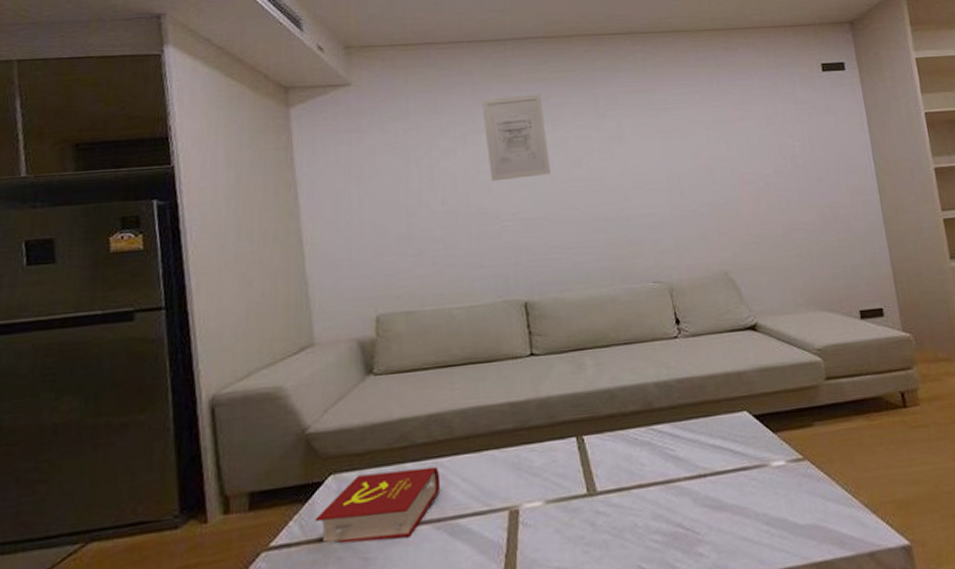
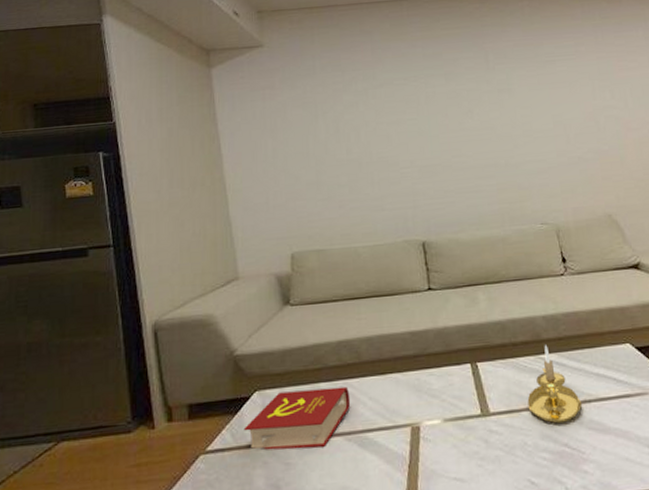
wall art: present [481,94,551,182] -> none [380,50,445,132]
candle holder: none [638,414,696,502] -> present [527,345,582,424]

